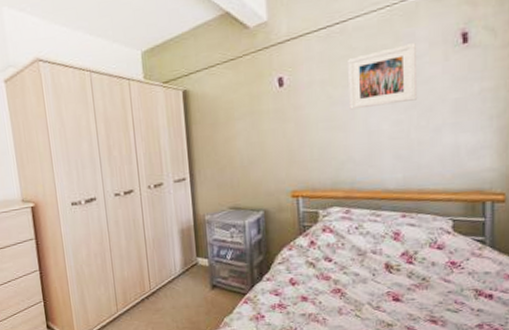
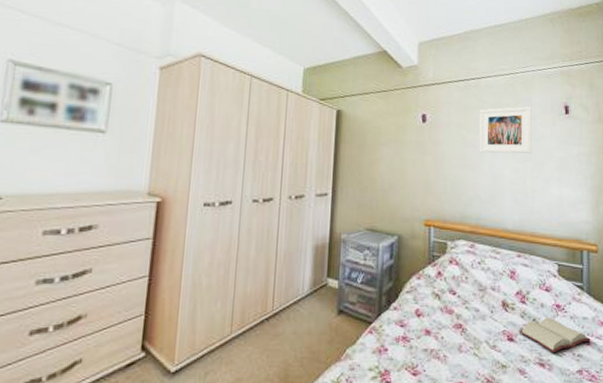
hardback book: none [405,274,494,309] -> present [519,317,591,352]

